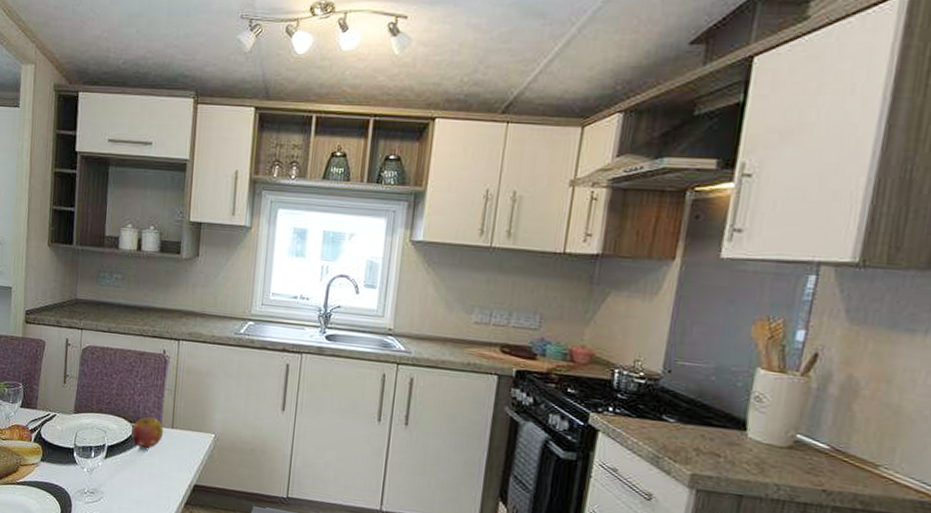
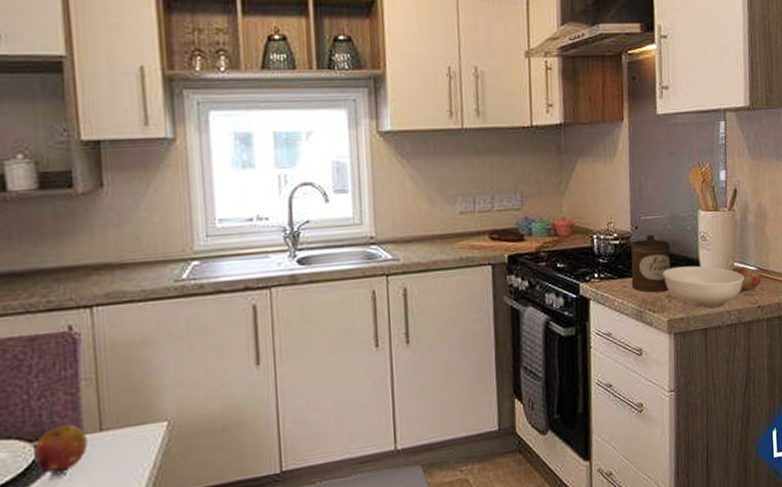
canister: none [653,381,711,445] -> present [630,234,671,293]
bowl: none [692,421,810,477] -> present [661,265,745,308]
fruit: none [796,440,835,471] -> present [735,266,761,292]

